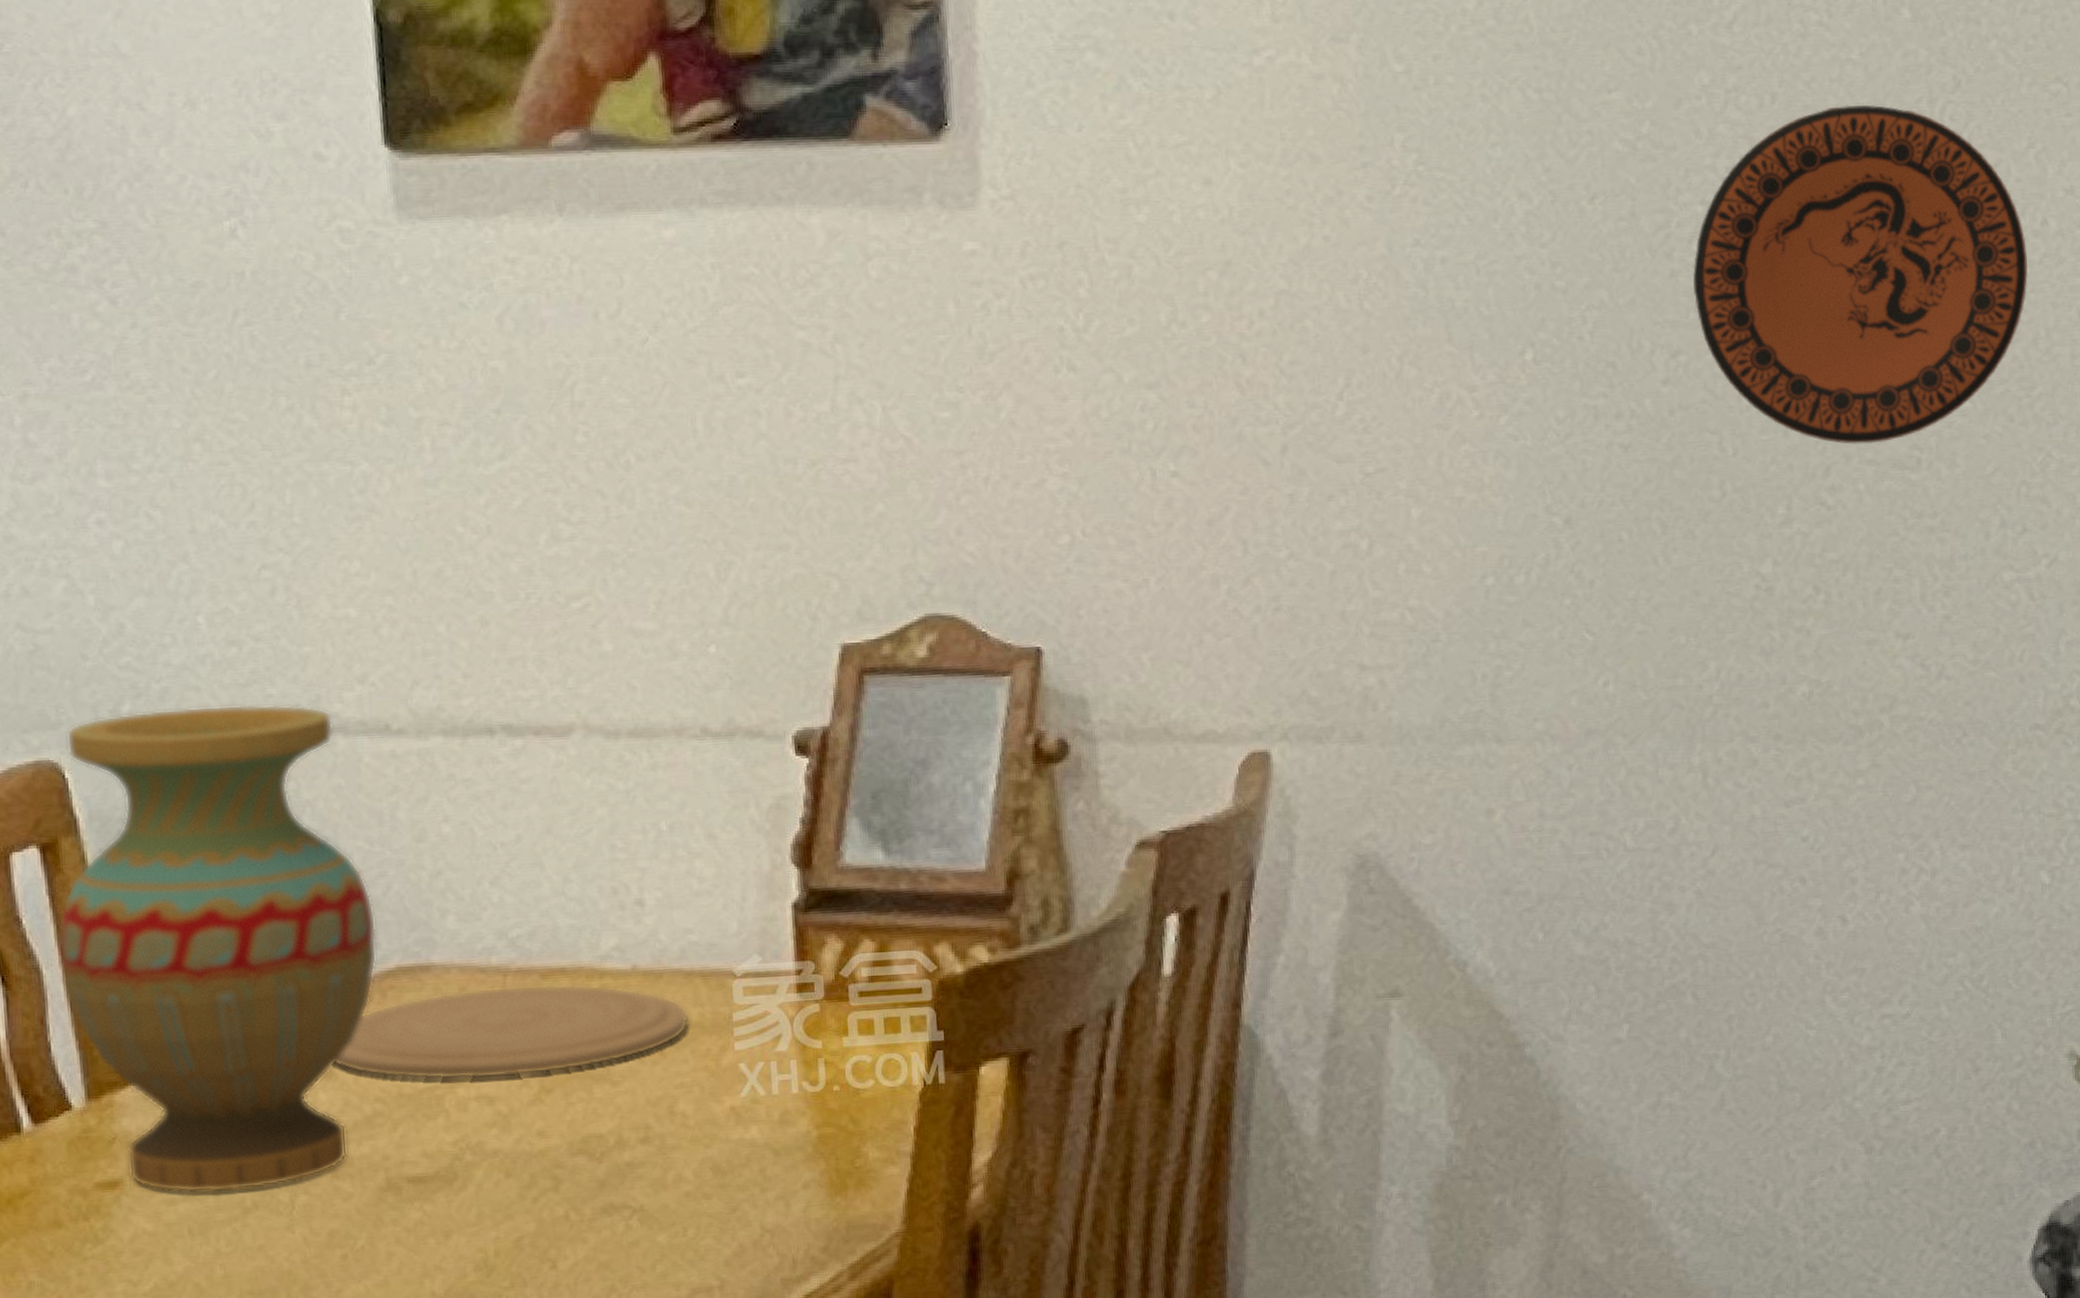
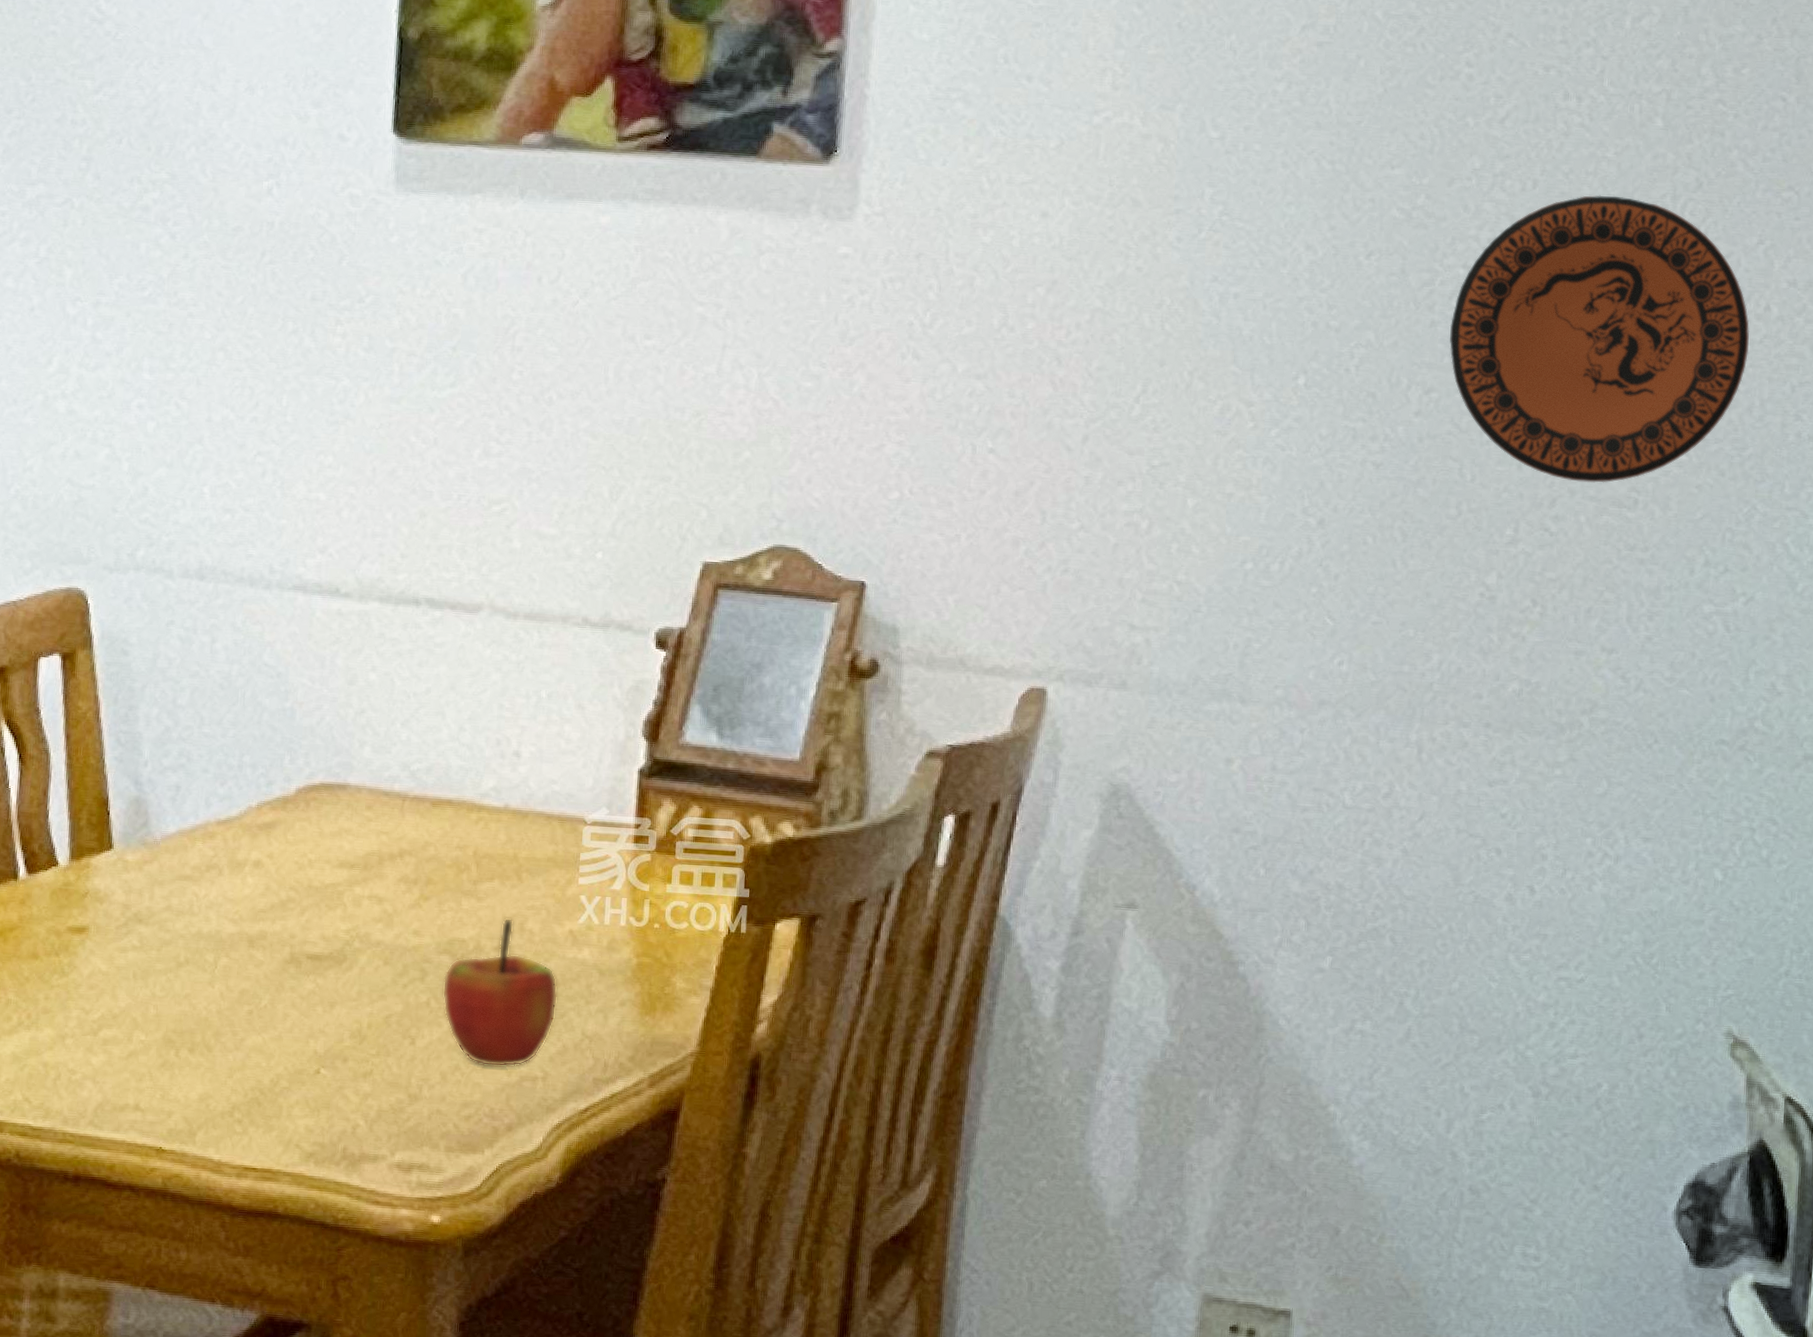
vase: present [57,704,377,1193] -> none [64,557,309,948]
plate: present [334,984,689,1080] -> none [262,808,545,884]
apple: none [582,1101,727,1282] -> present [442,917,558,1067]

